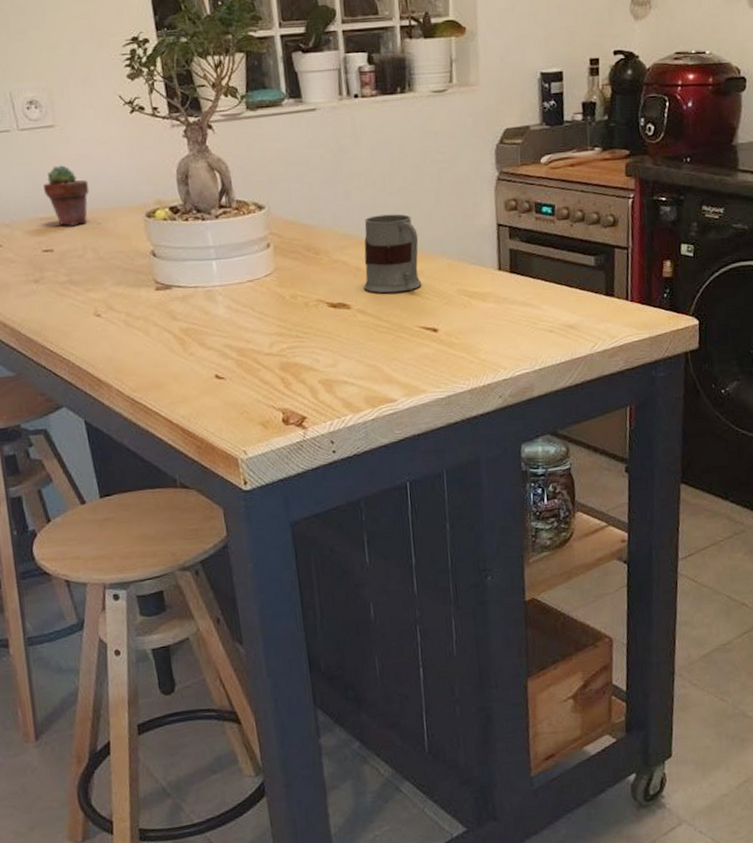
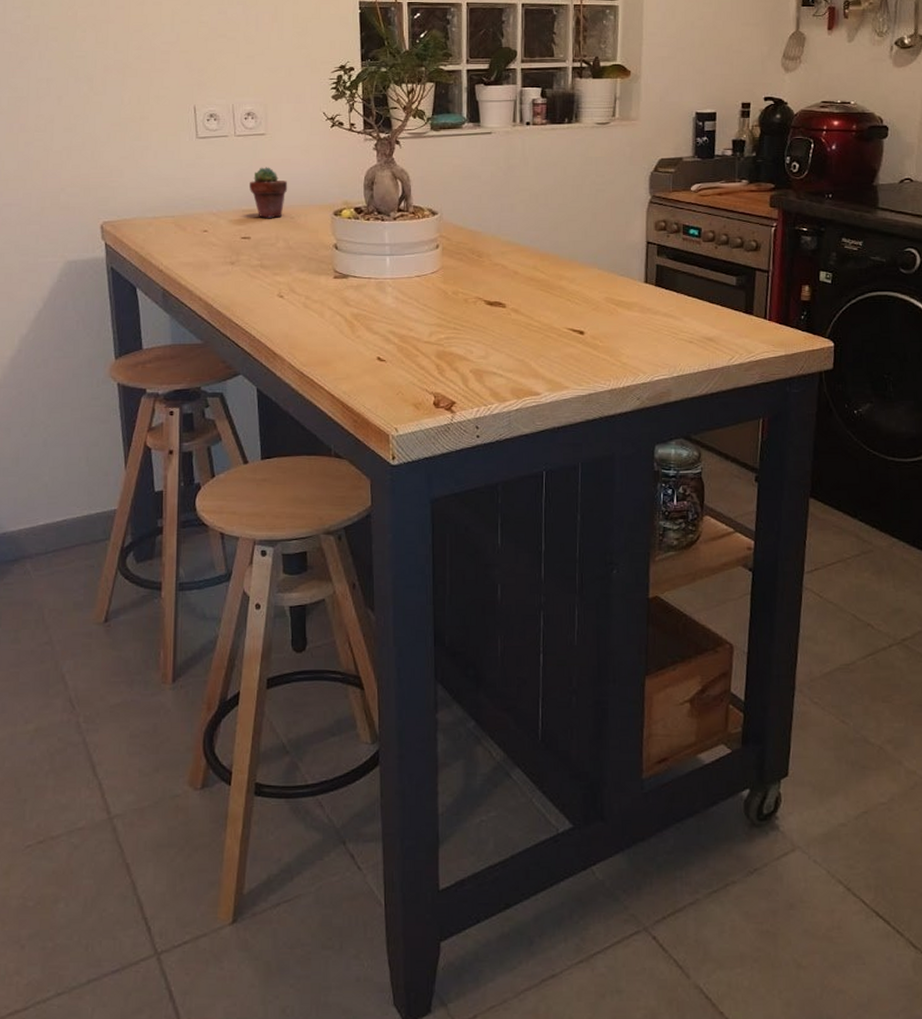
mug: present [364,214,422,294] -> none [520,226,573,296]

